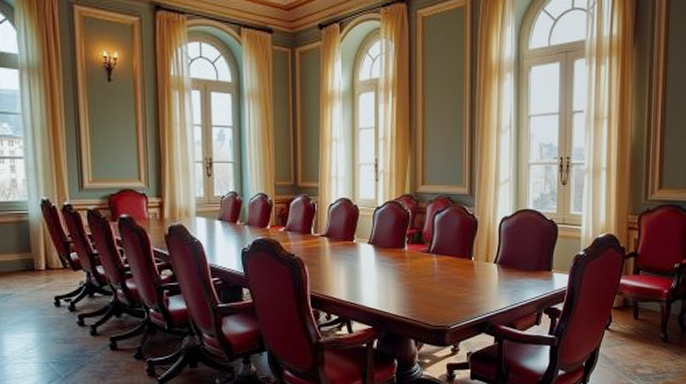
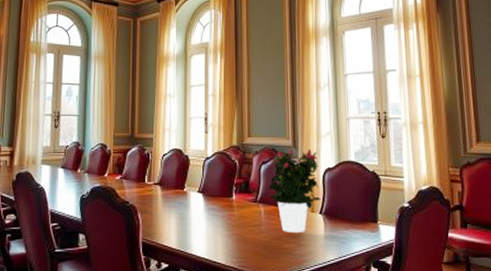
potted flower: none [443,197,496,283] -> present [268,149,321,234]

